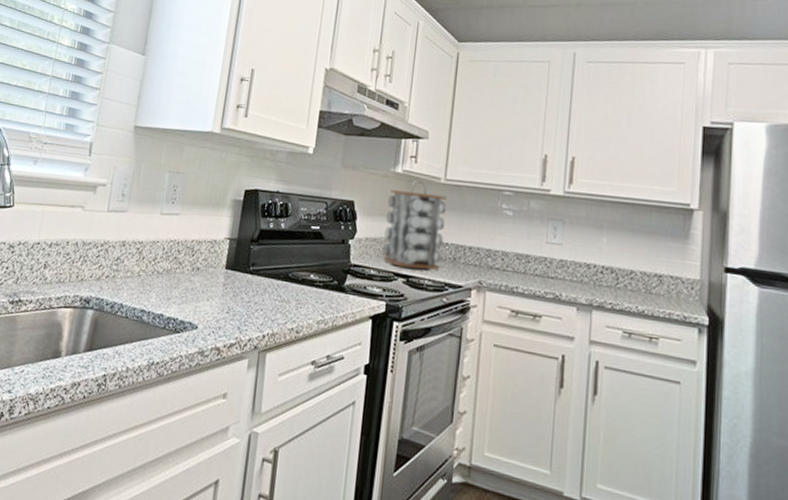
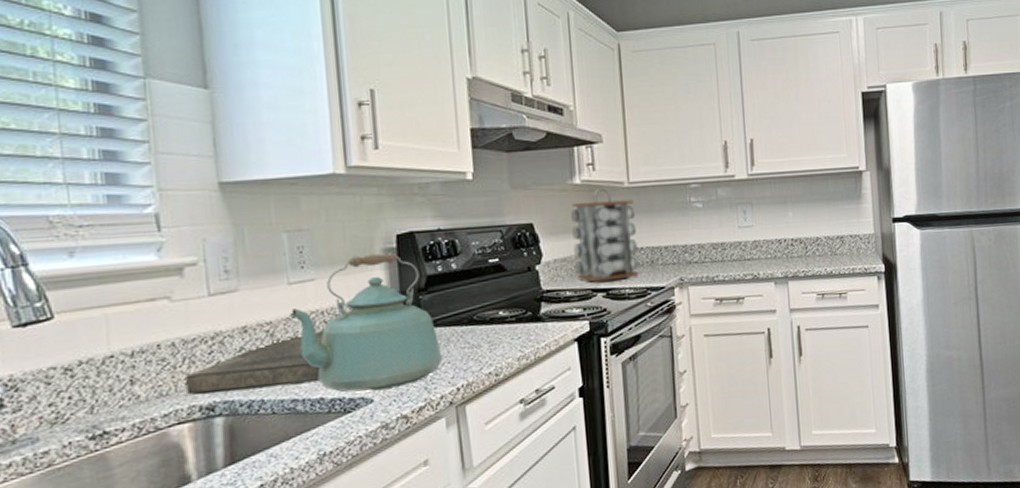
cutting board: none [76,256,176,300] -> present [185,331,324,395]
kettle: none [156,200,258,321] -> present [290,252,443,393]

